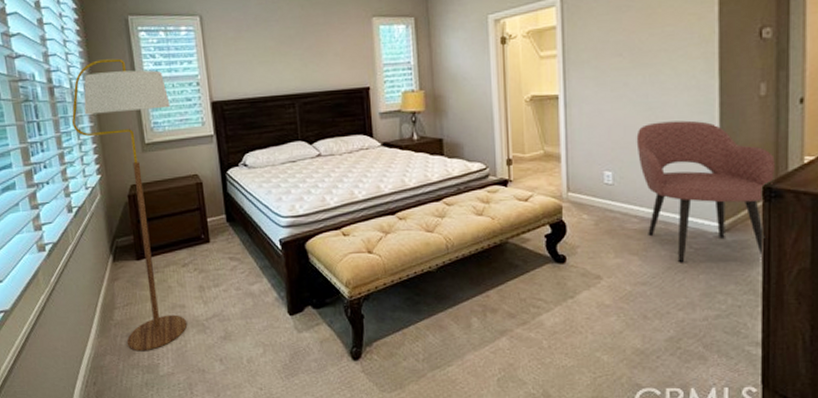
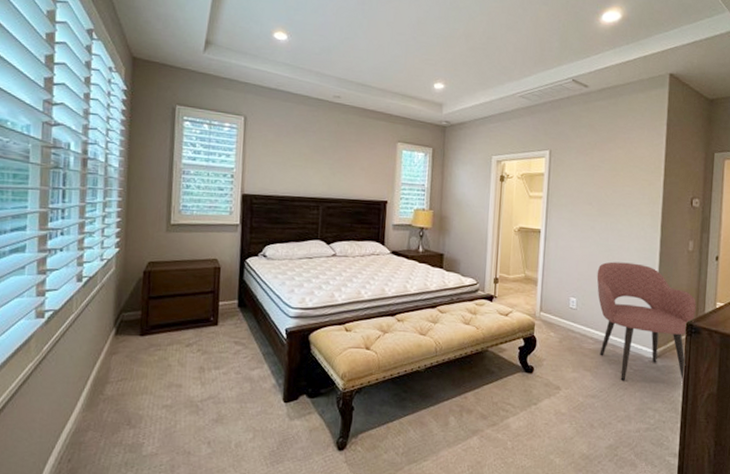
floor lamp: present [71,58,188,352] -> none [99,140,202,429]

